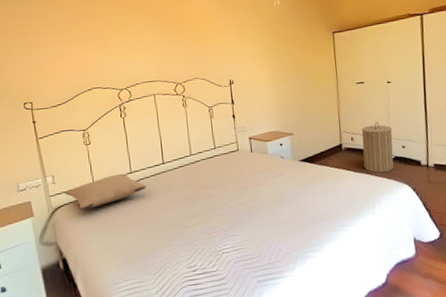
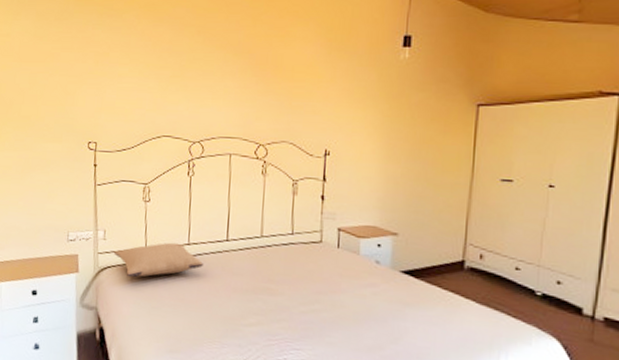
laundry hamper: present [361,121,394,173] -> none [492,238,544,314]

